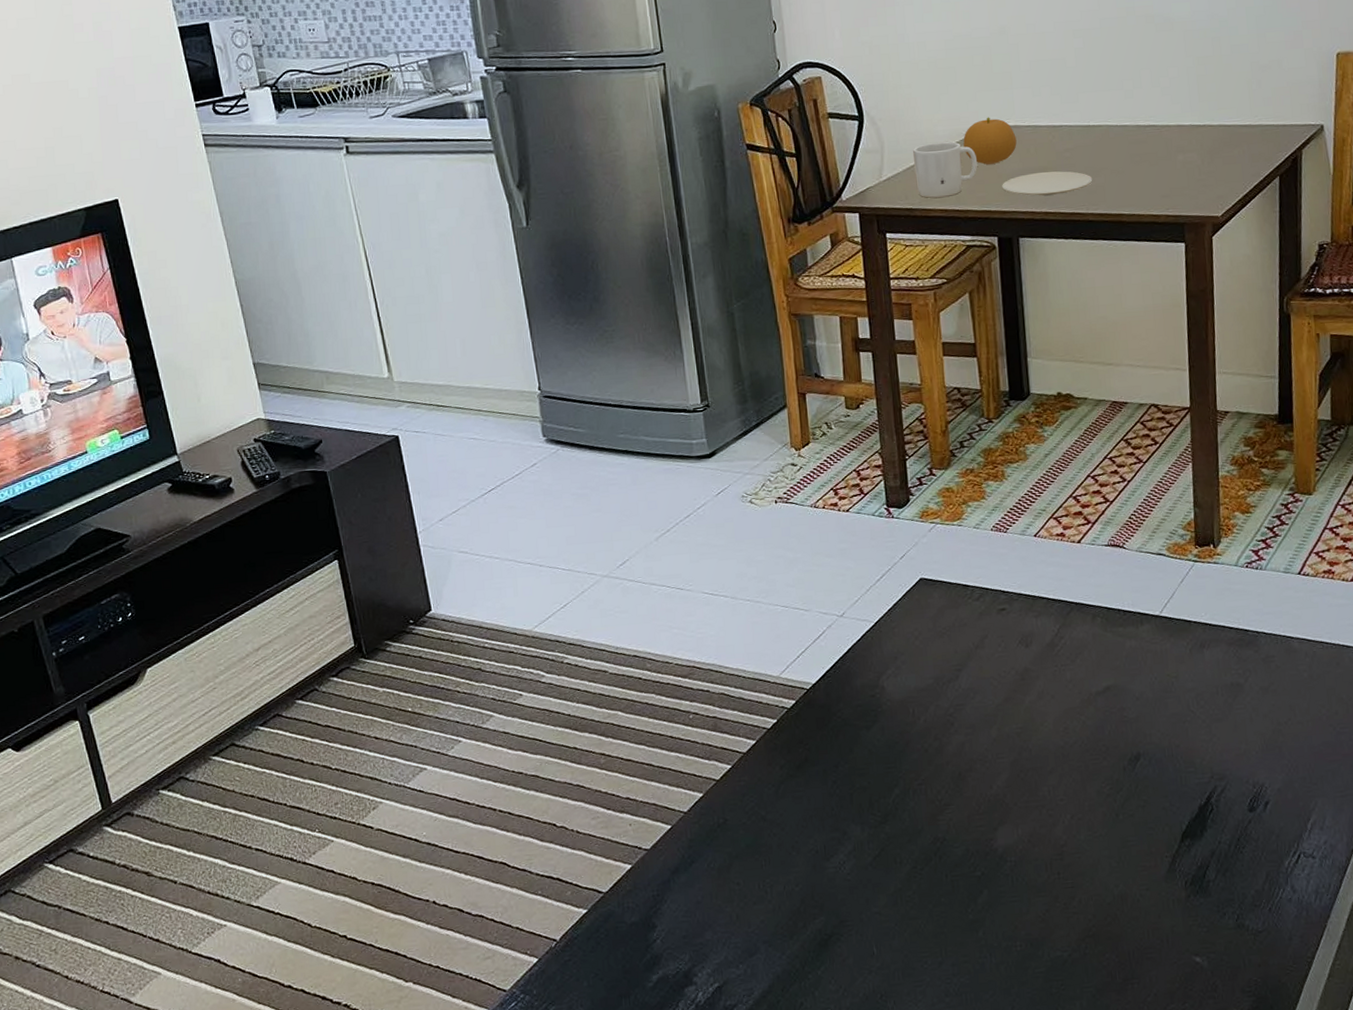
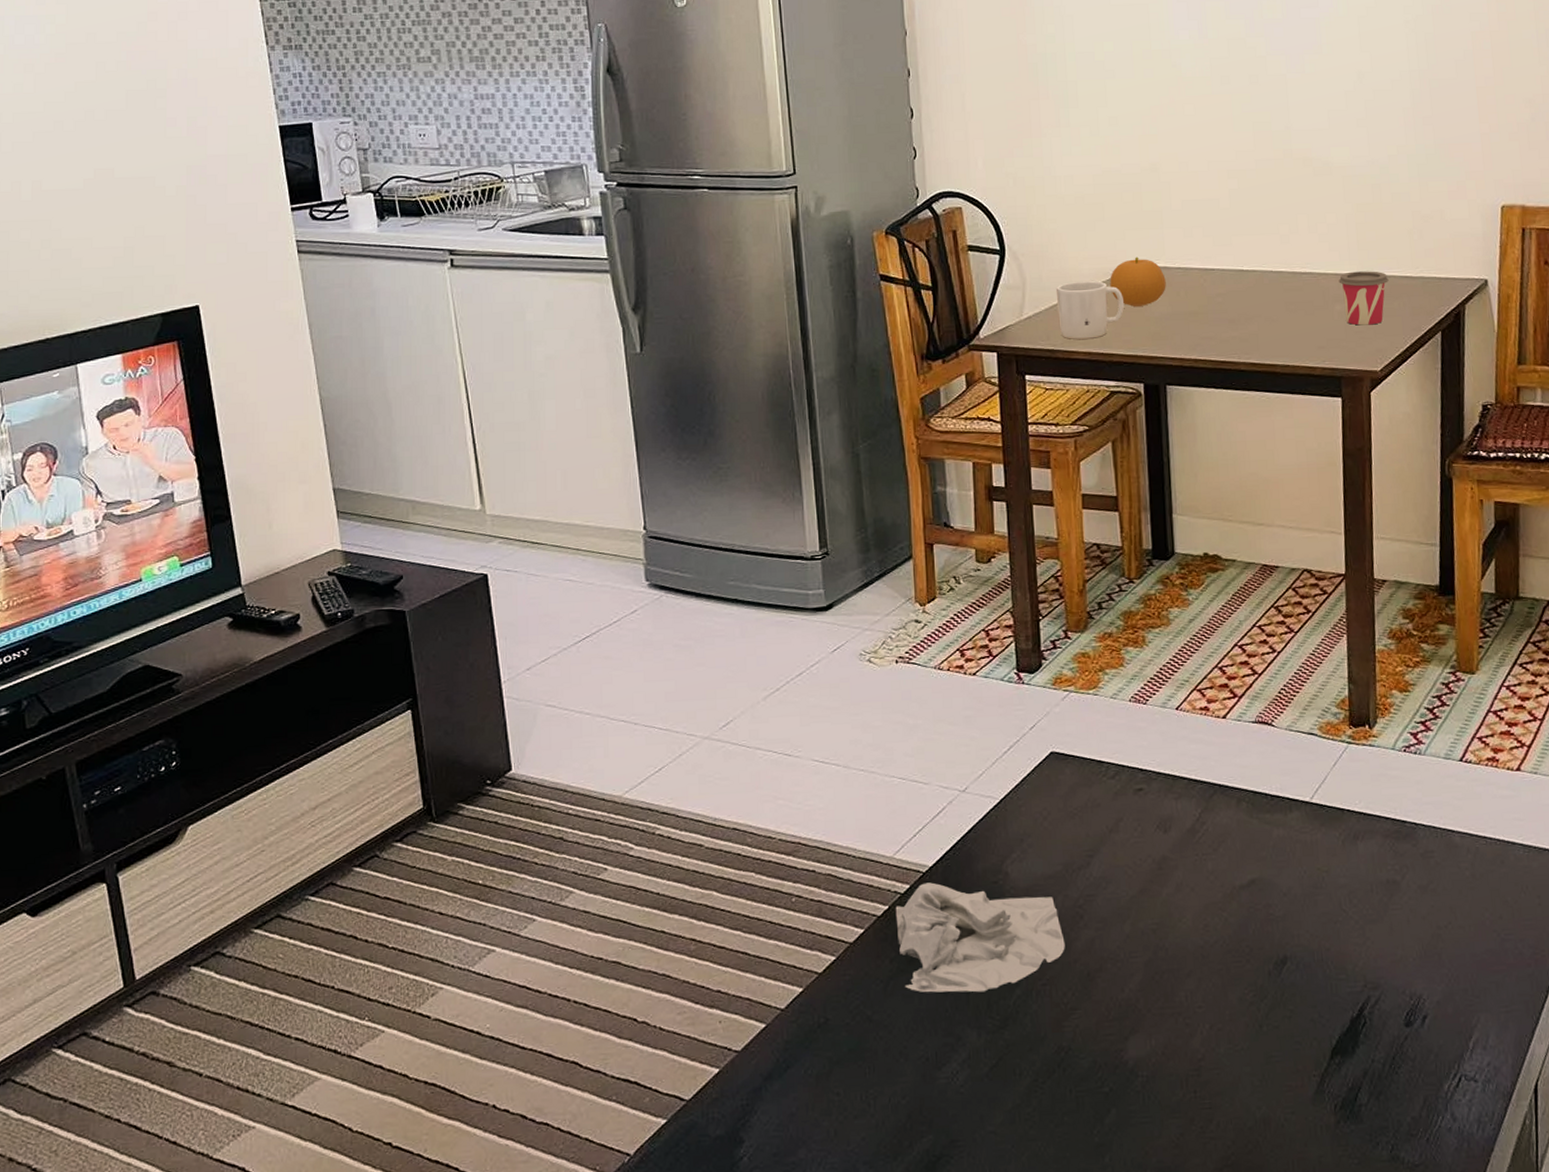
tissue: none [783,698,938,794] -> present [895,882,1065,993]
plate: present [1002,171,1093,196] -> none [1149,316,1246,342]
cup: none [1181,121,1229,174] -> present [1338,271,1389,326]

